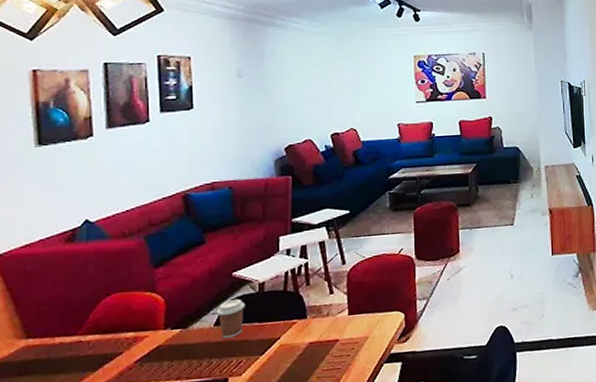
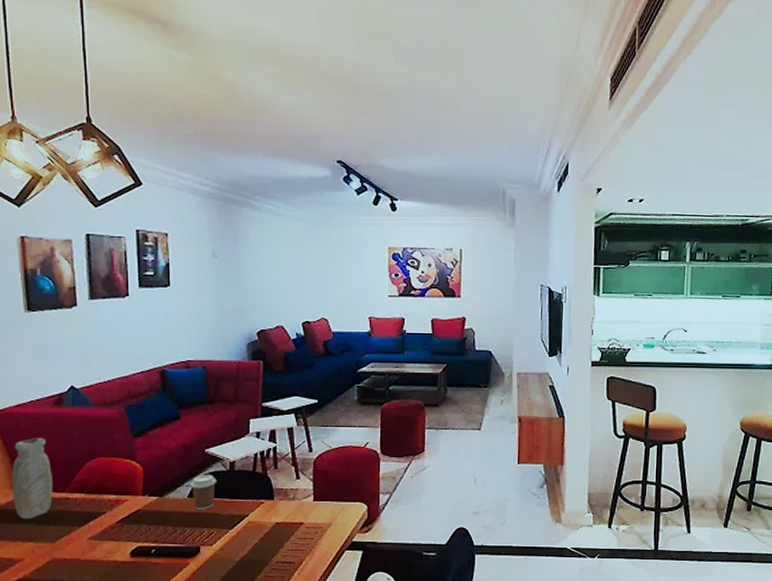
vase: none [15,279,63,371] -> present [11,438,53,520]

